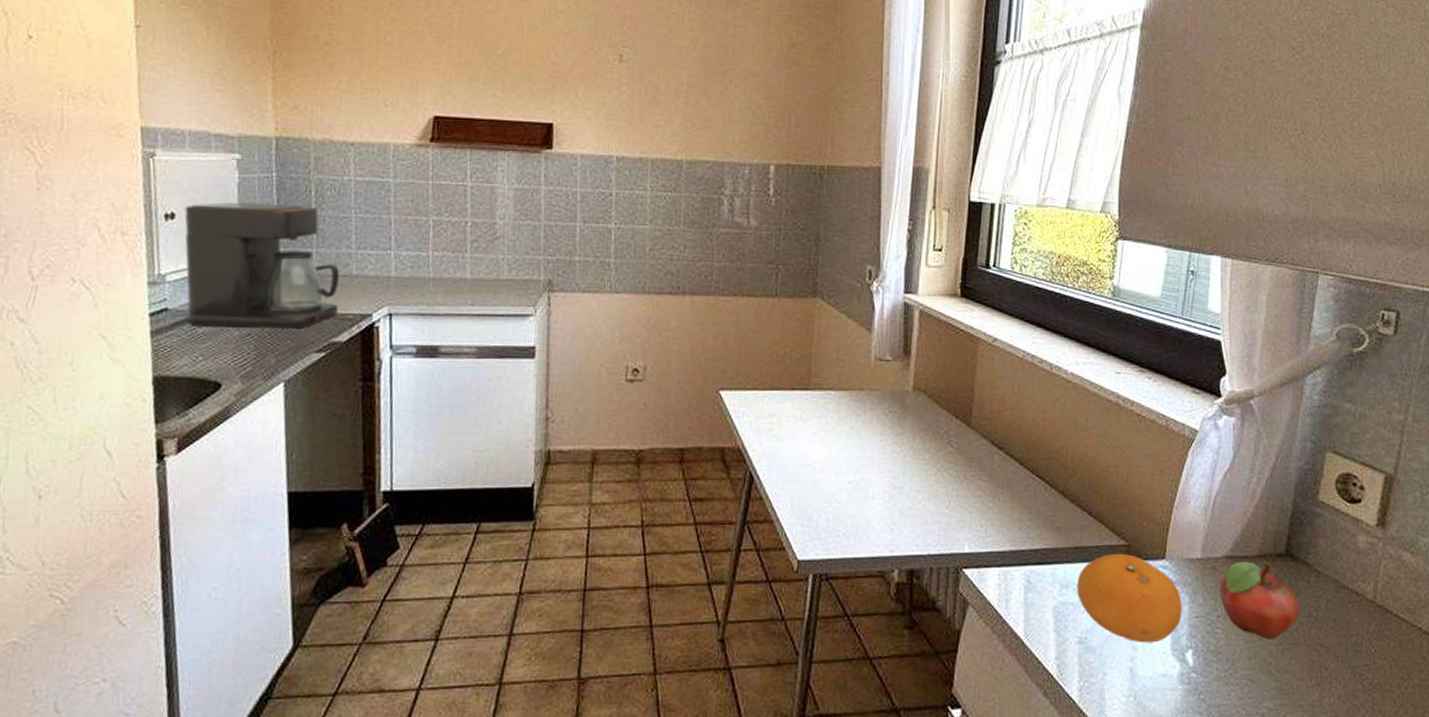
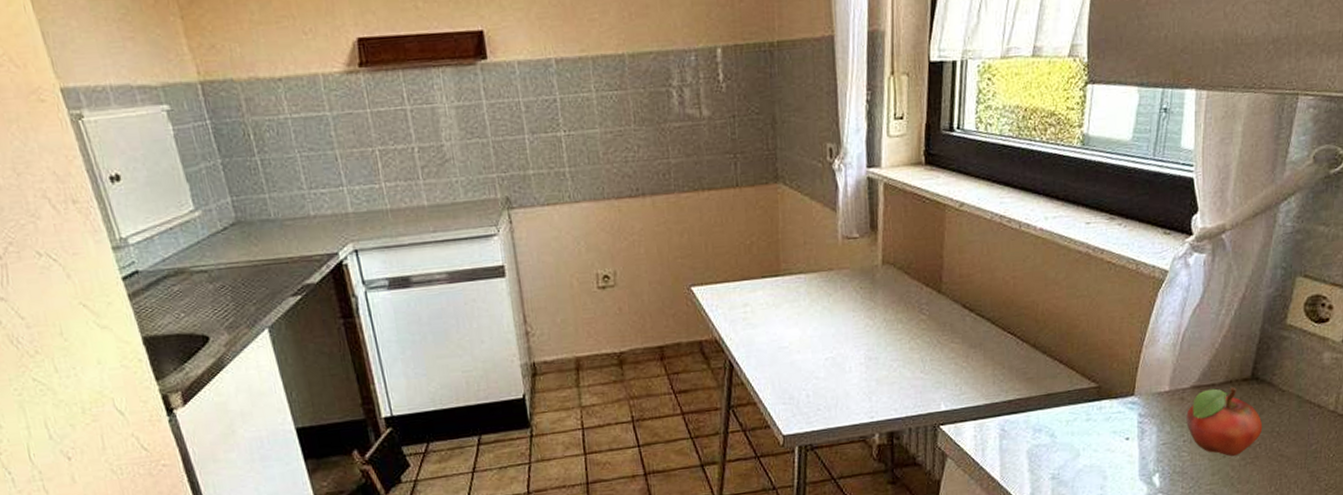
coffee maker: present [184,202,339,329] -> none [128,151,305,284]
fruit: present [1077,553,1182,643] -> none [1049,394,1150,473]

